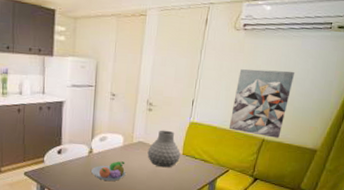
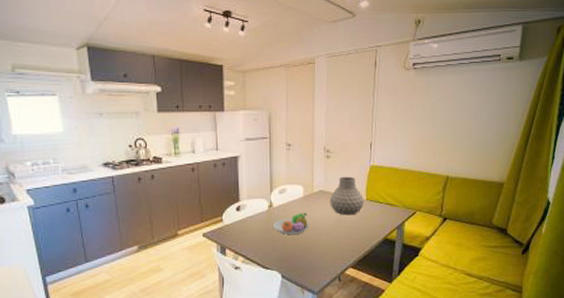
wall art: present [228,69,295,138] -> none [410,105,471,174]

